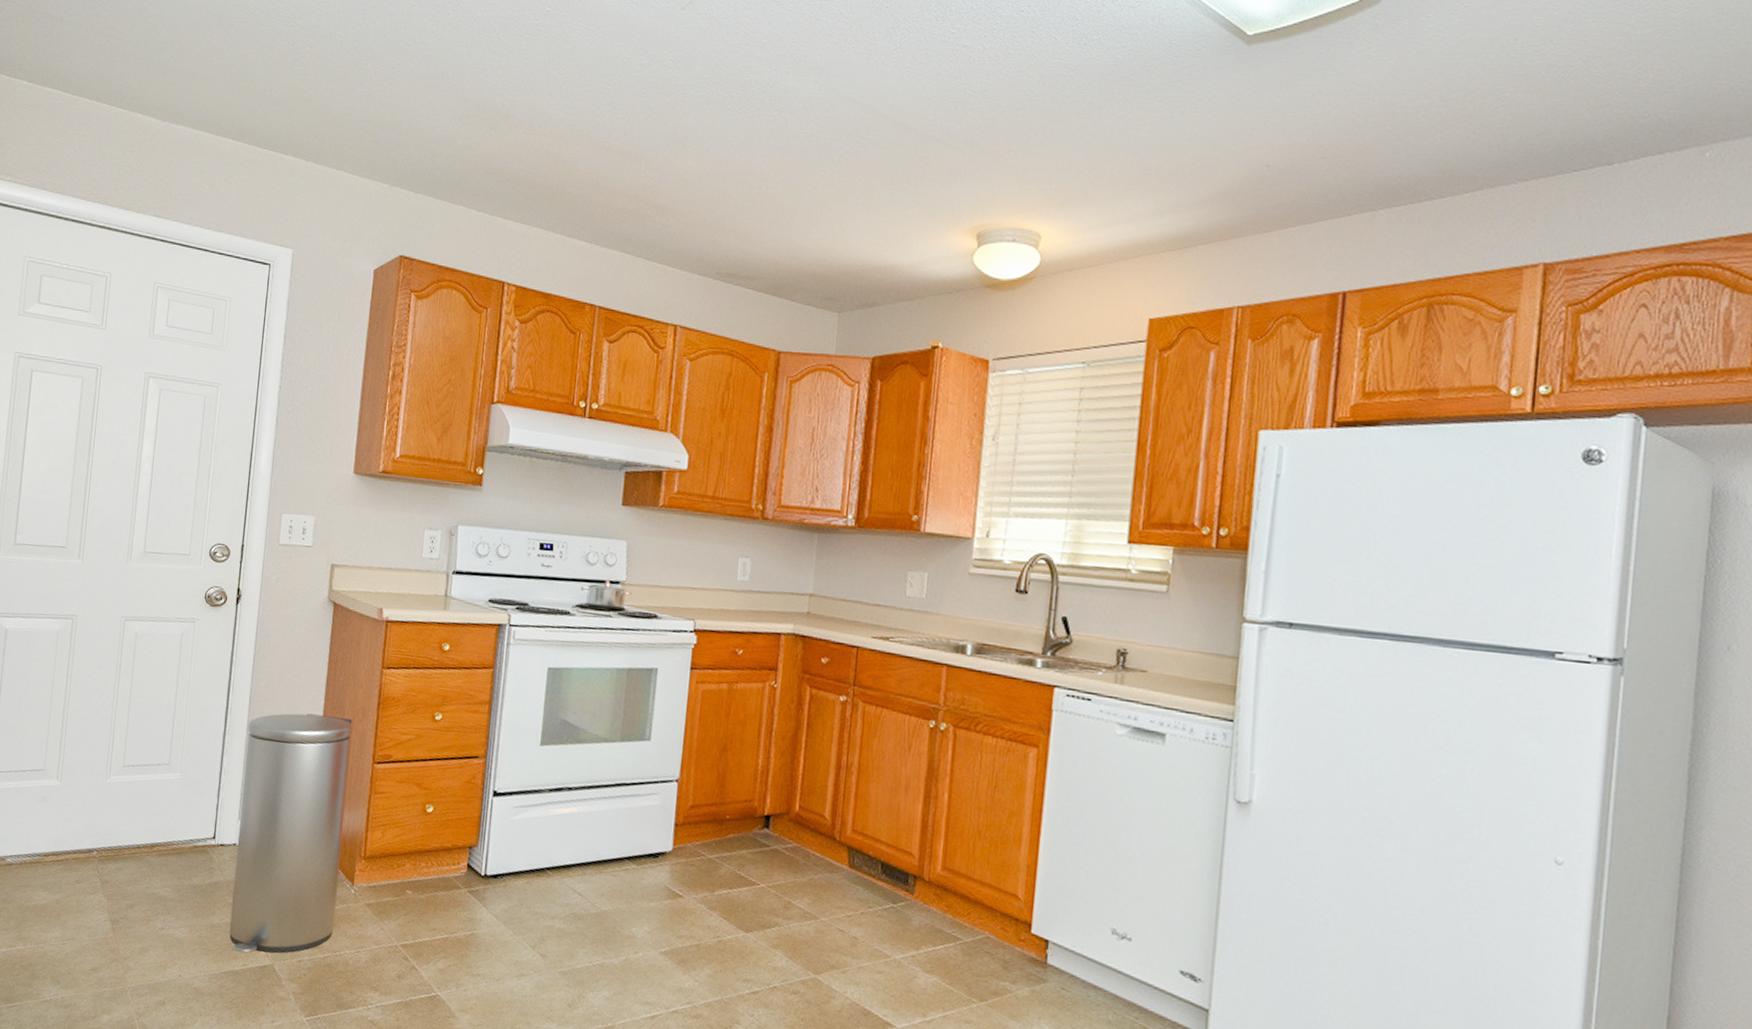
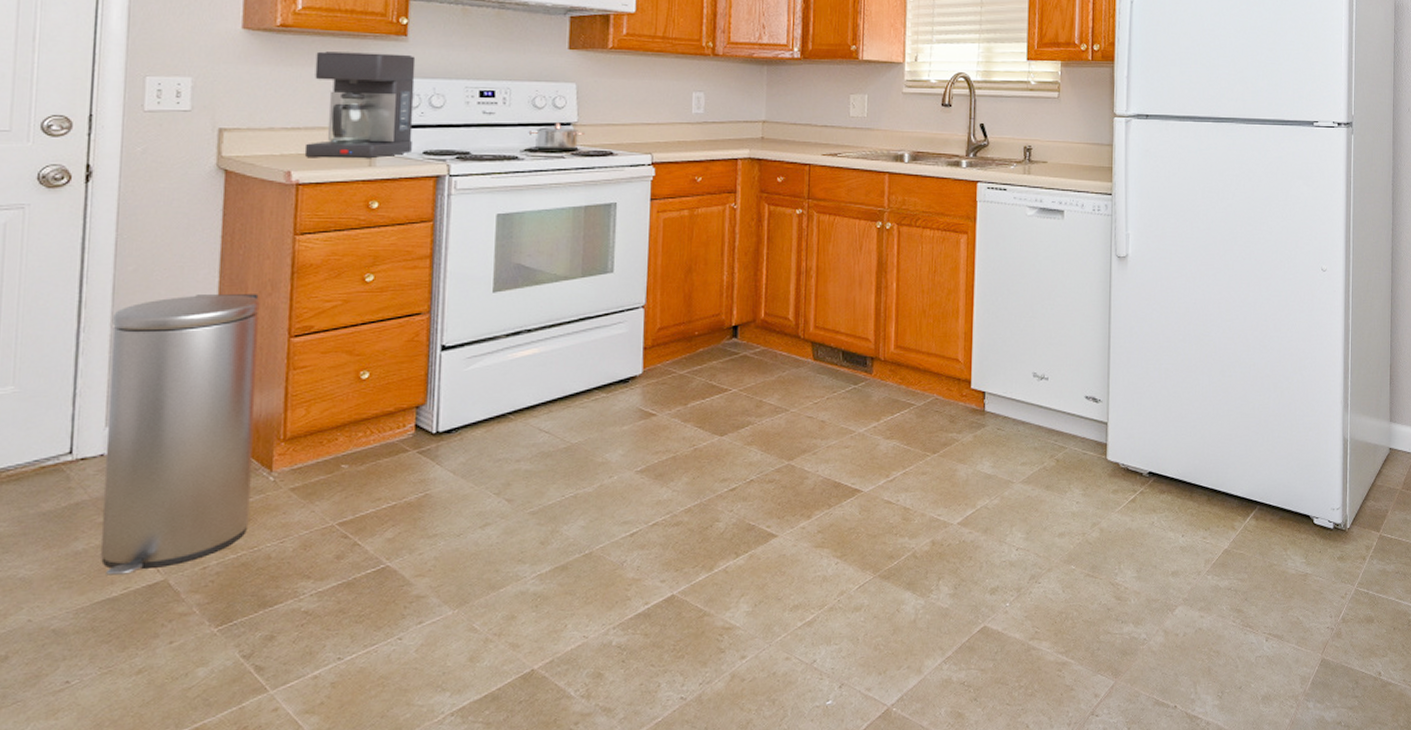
coffee maker: none [394,497,488,603] -> present [304,51,416,159]

